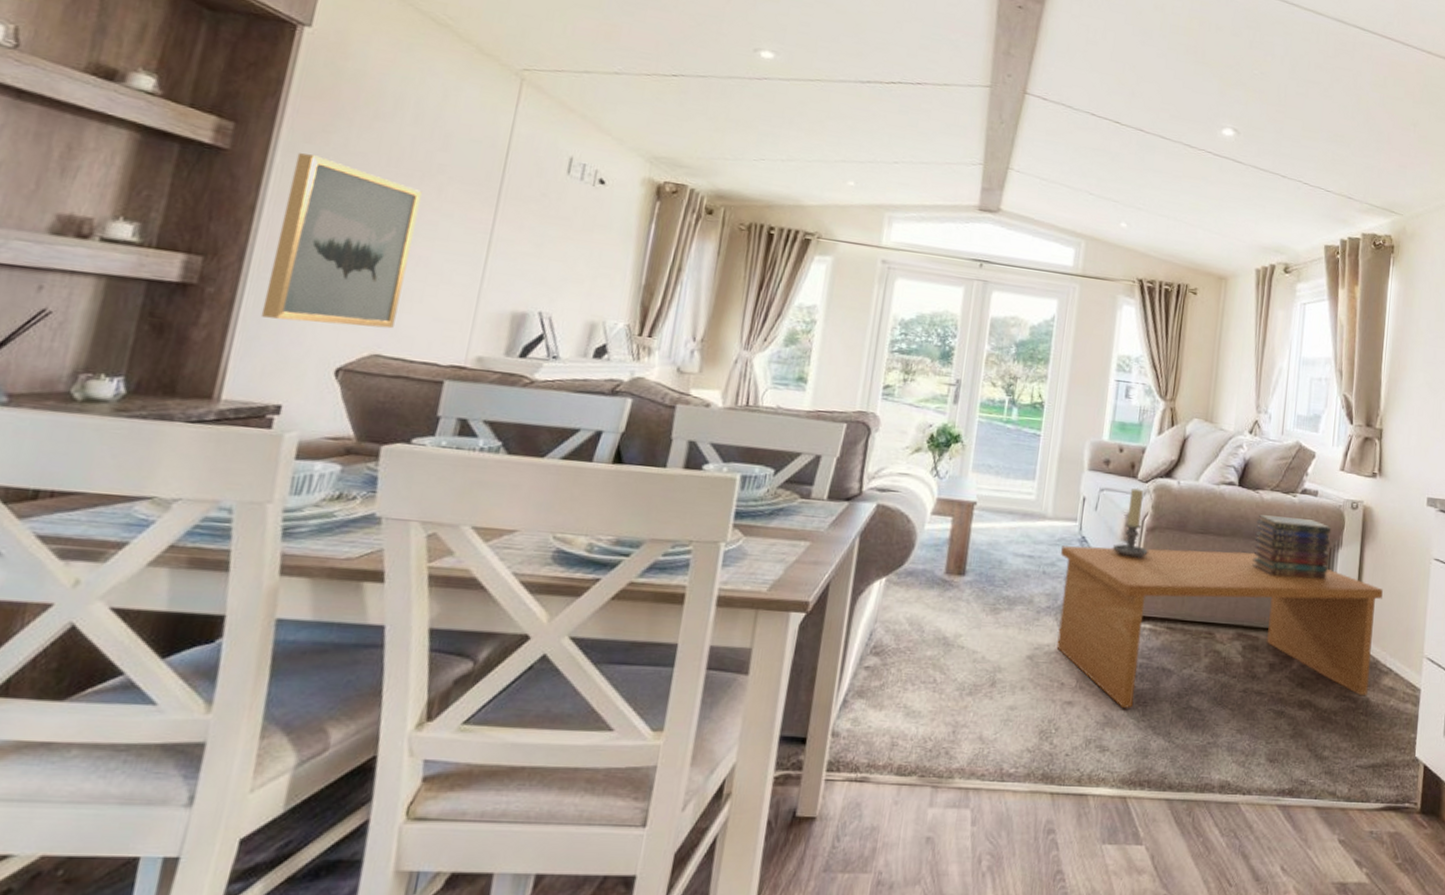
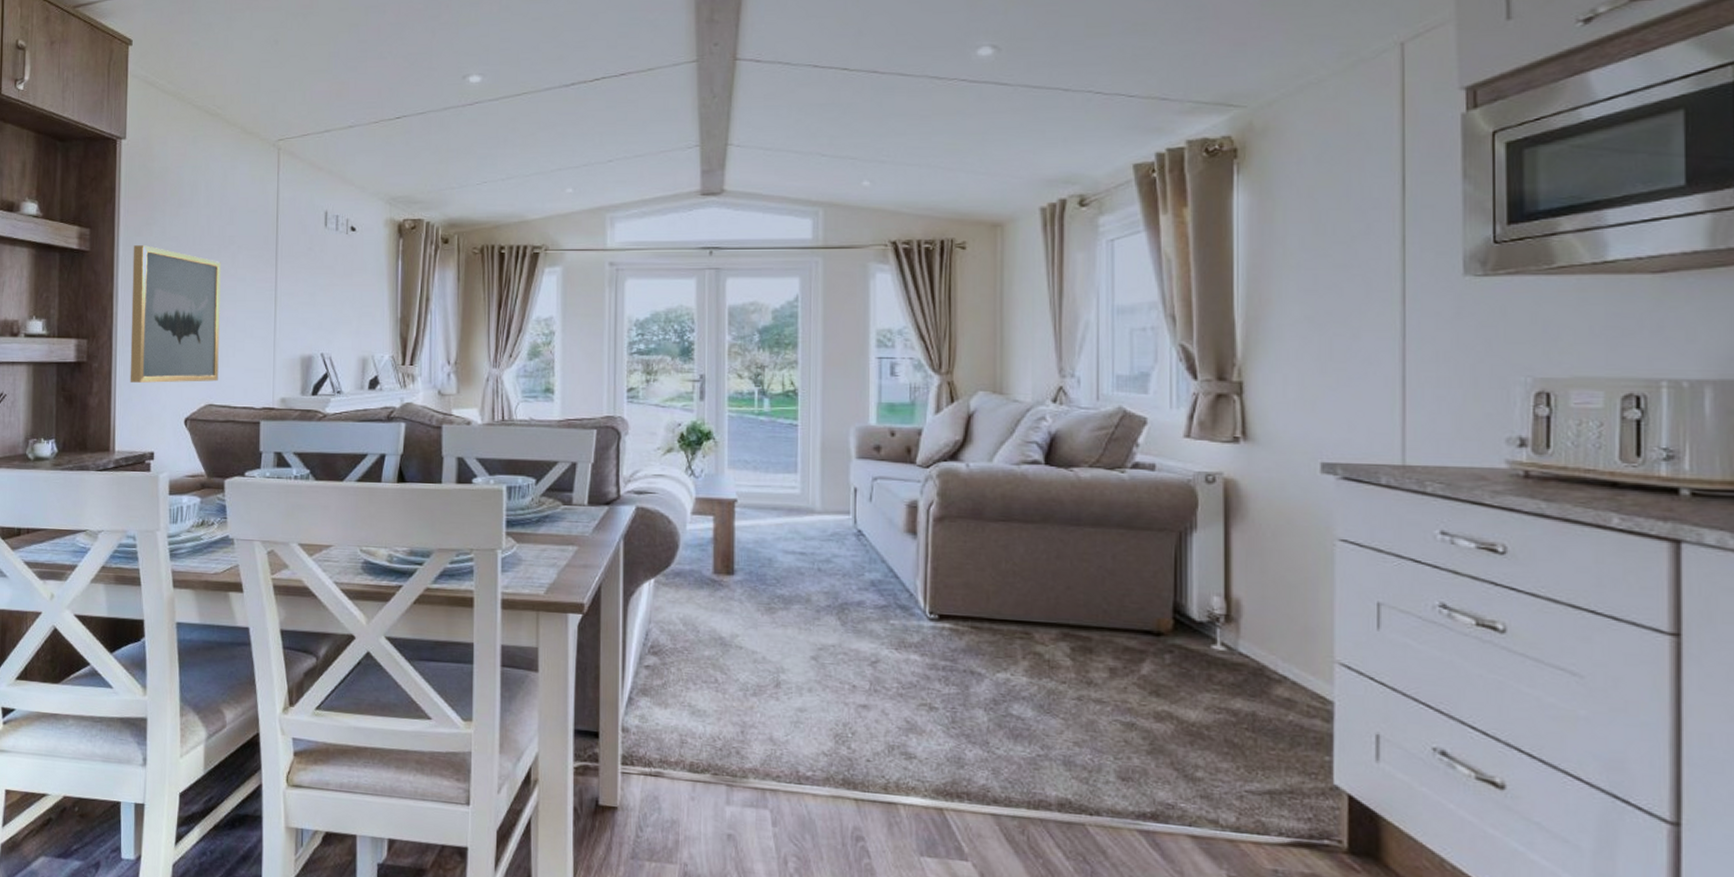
coffee table: present [1056,545,1383,708] -> none [836,539,1263,714]
candle holder: present [1112,487,1149,560] -> none [894,474,940,553]
book stack: present [1252,514,1332,580] -> none [1073,496,1180,570]

